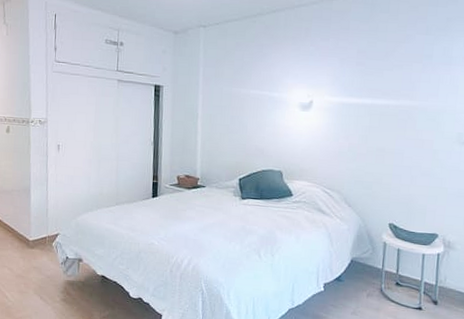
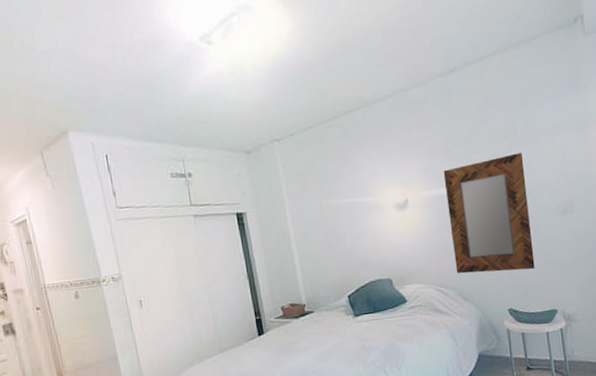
home mirror: none [345,77,433,191] -> present [443,153,535,274]

